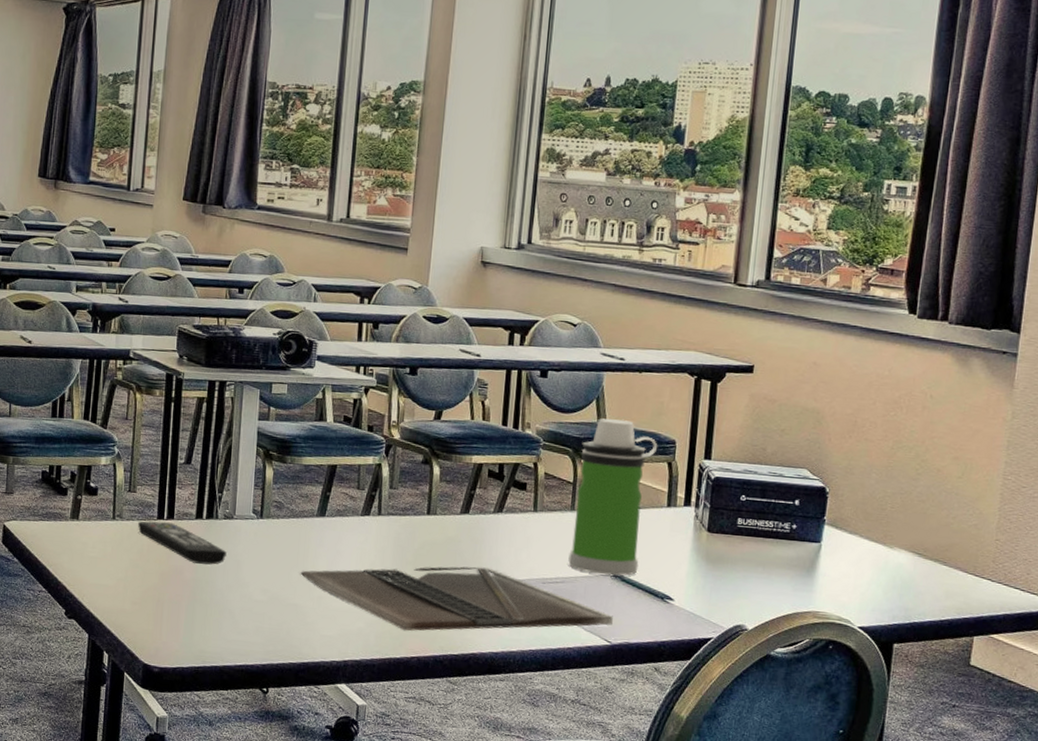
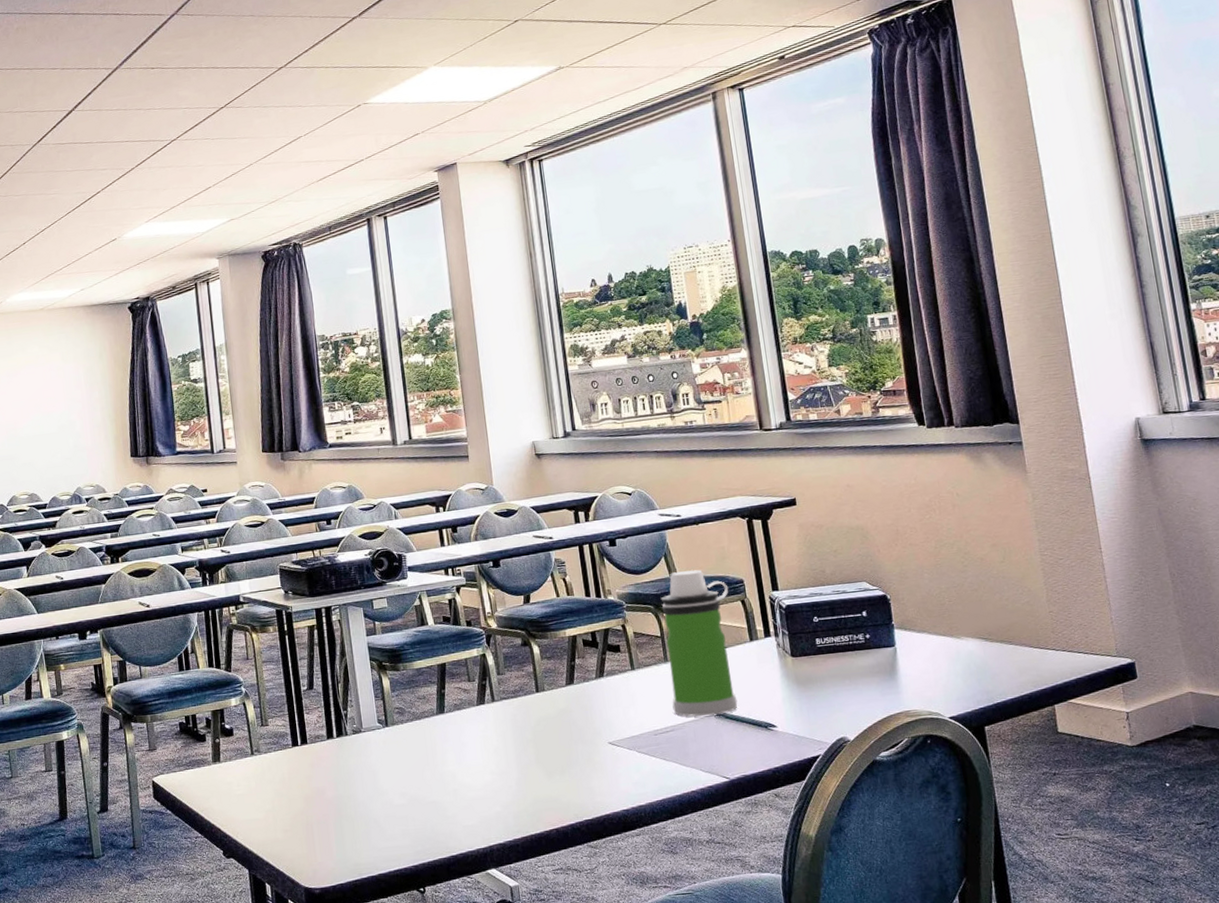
remote control: present [138,521,227,565] -> none [275,747,362,782]
laptop: present [300,566,613,631] -> none [432,730,727,807]

